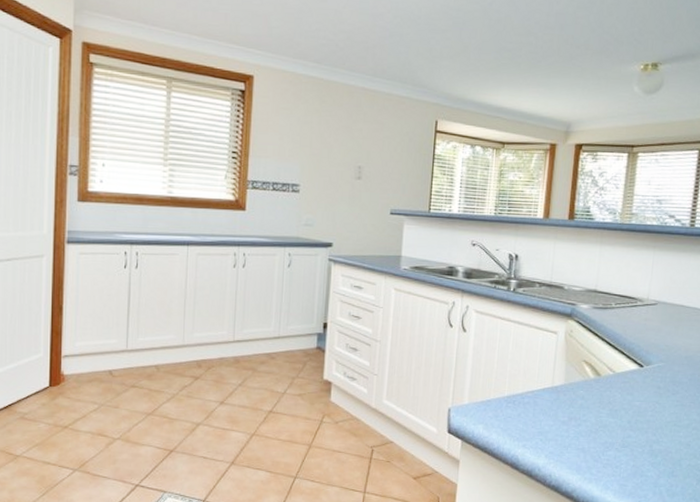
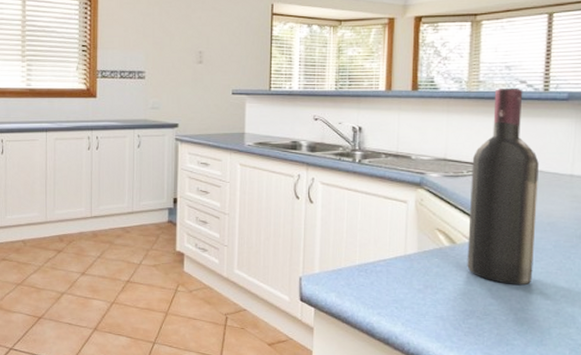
wine bottle: none [609,221,681,418] -> present [467,87,539,286]

